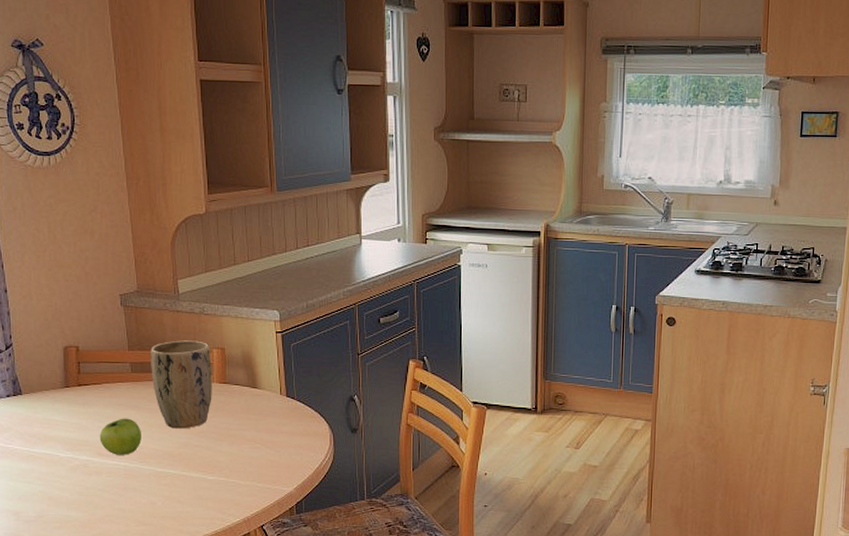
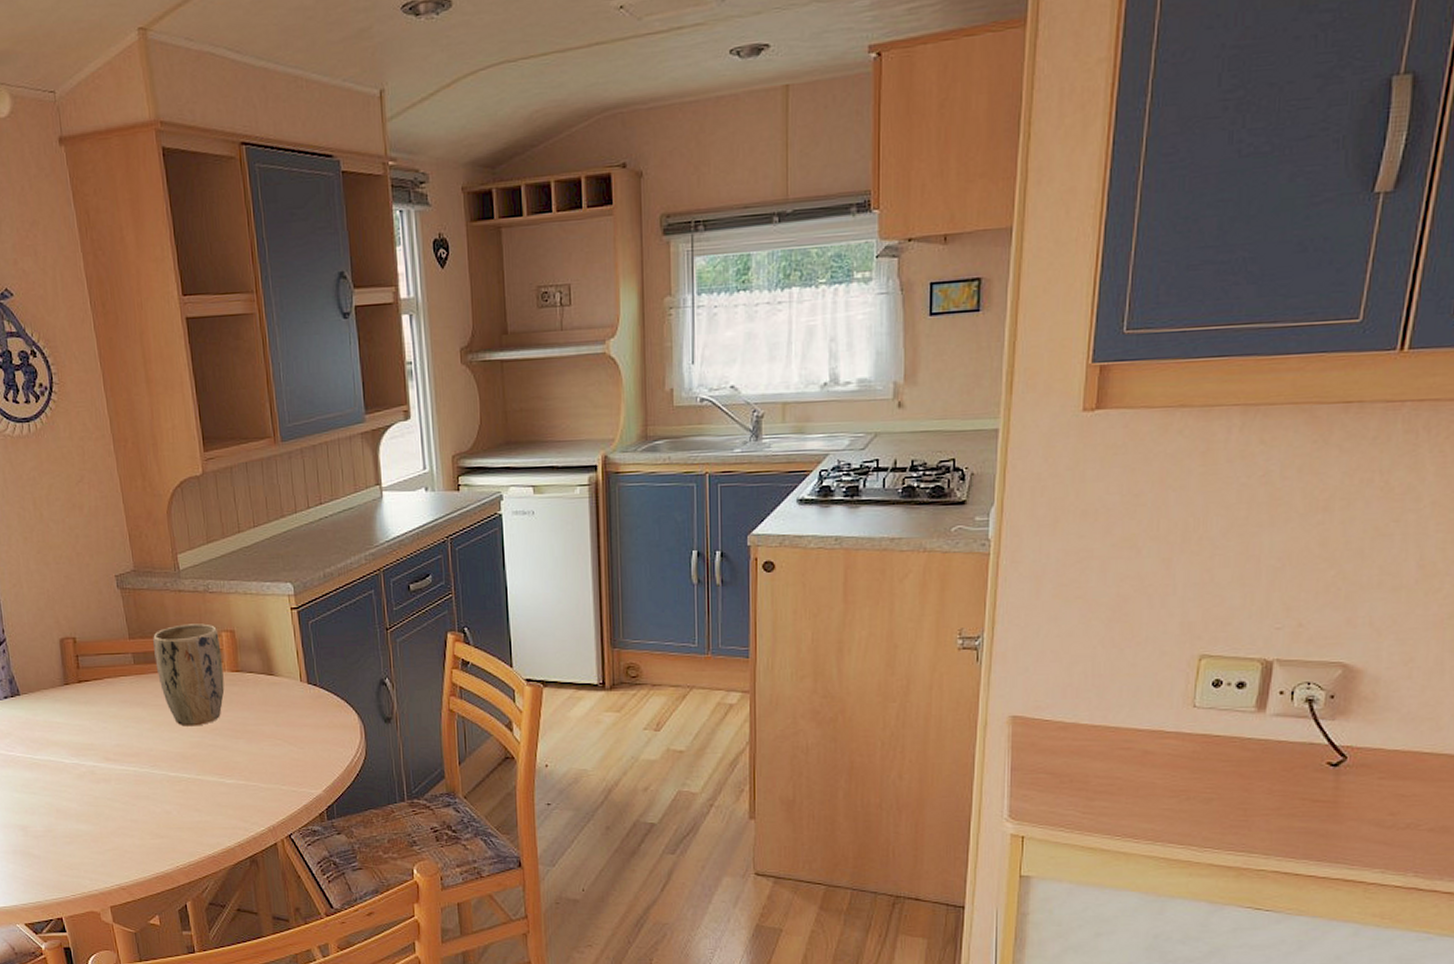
fruit: present [99,418,142,455] -> none [105,716,151,759]

